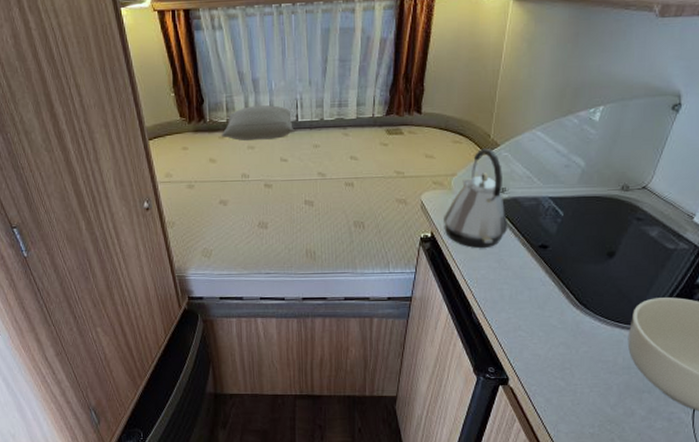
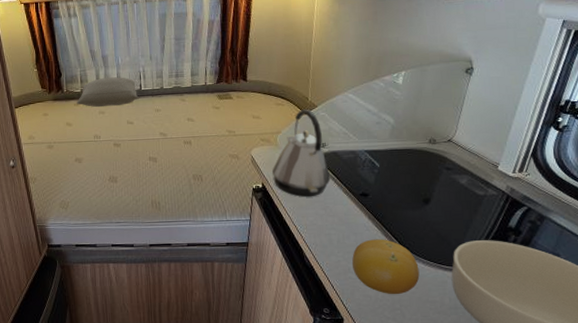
fruit: none [524,295,595,354] -> present [352,239,420,295]

